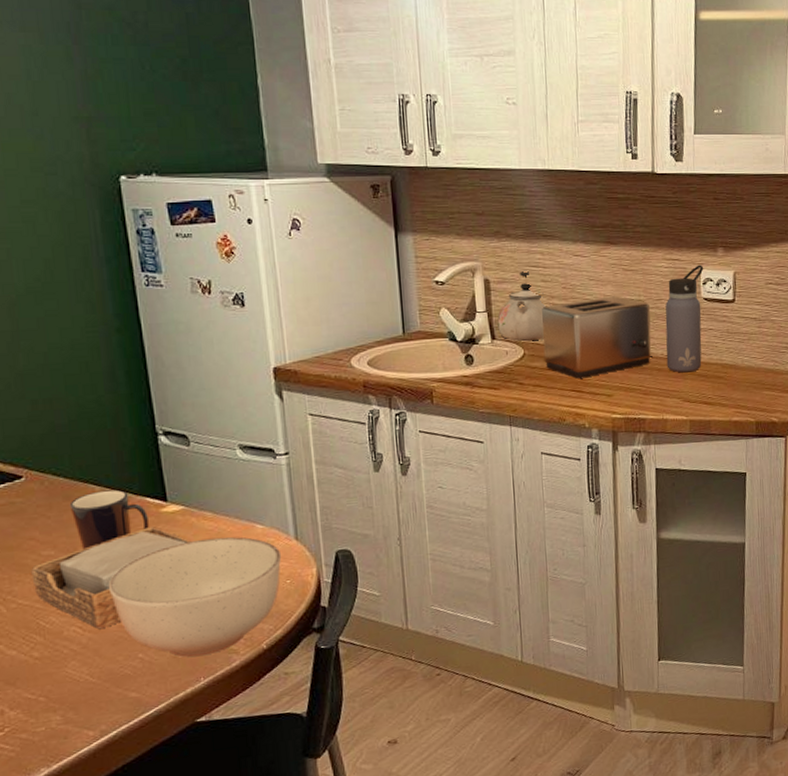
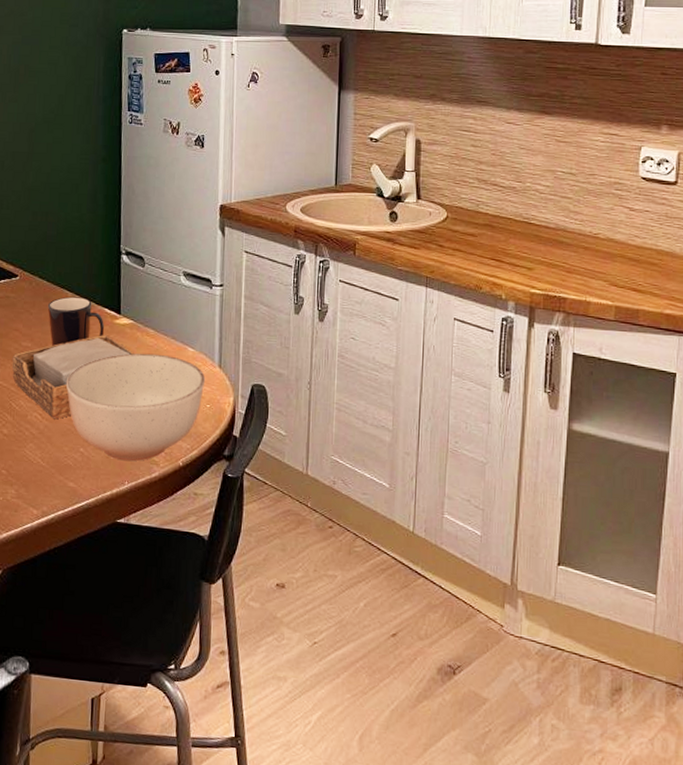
kettle: present [497,271,551,342] -> none [424,135,478,205]
toaster: present [541,296,652,379] -> none [466,166,582,248]
water bottle: present [665,264,704,373] -> none [594,141,644,255]

